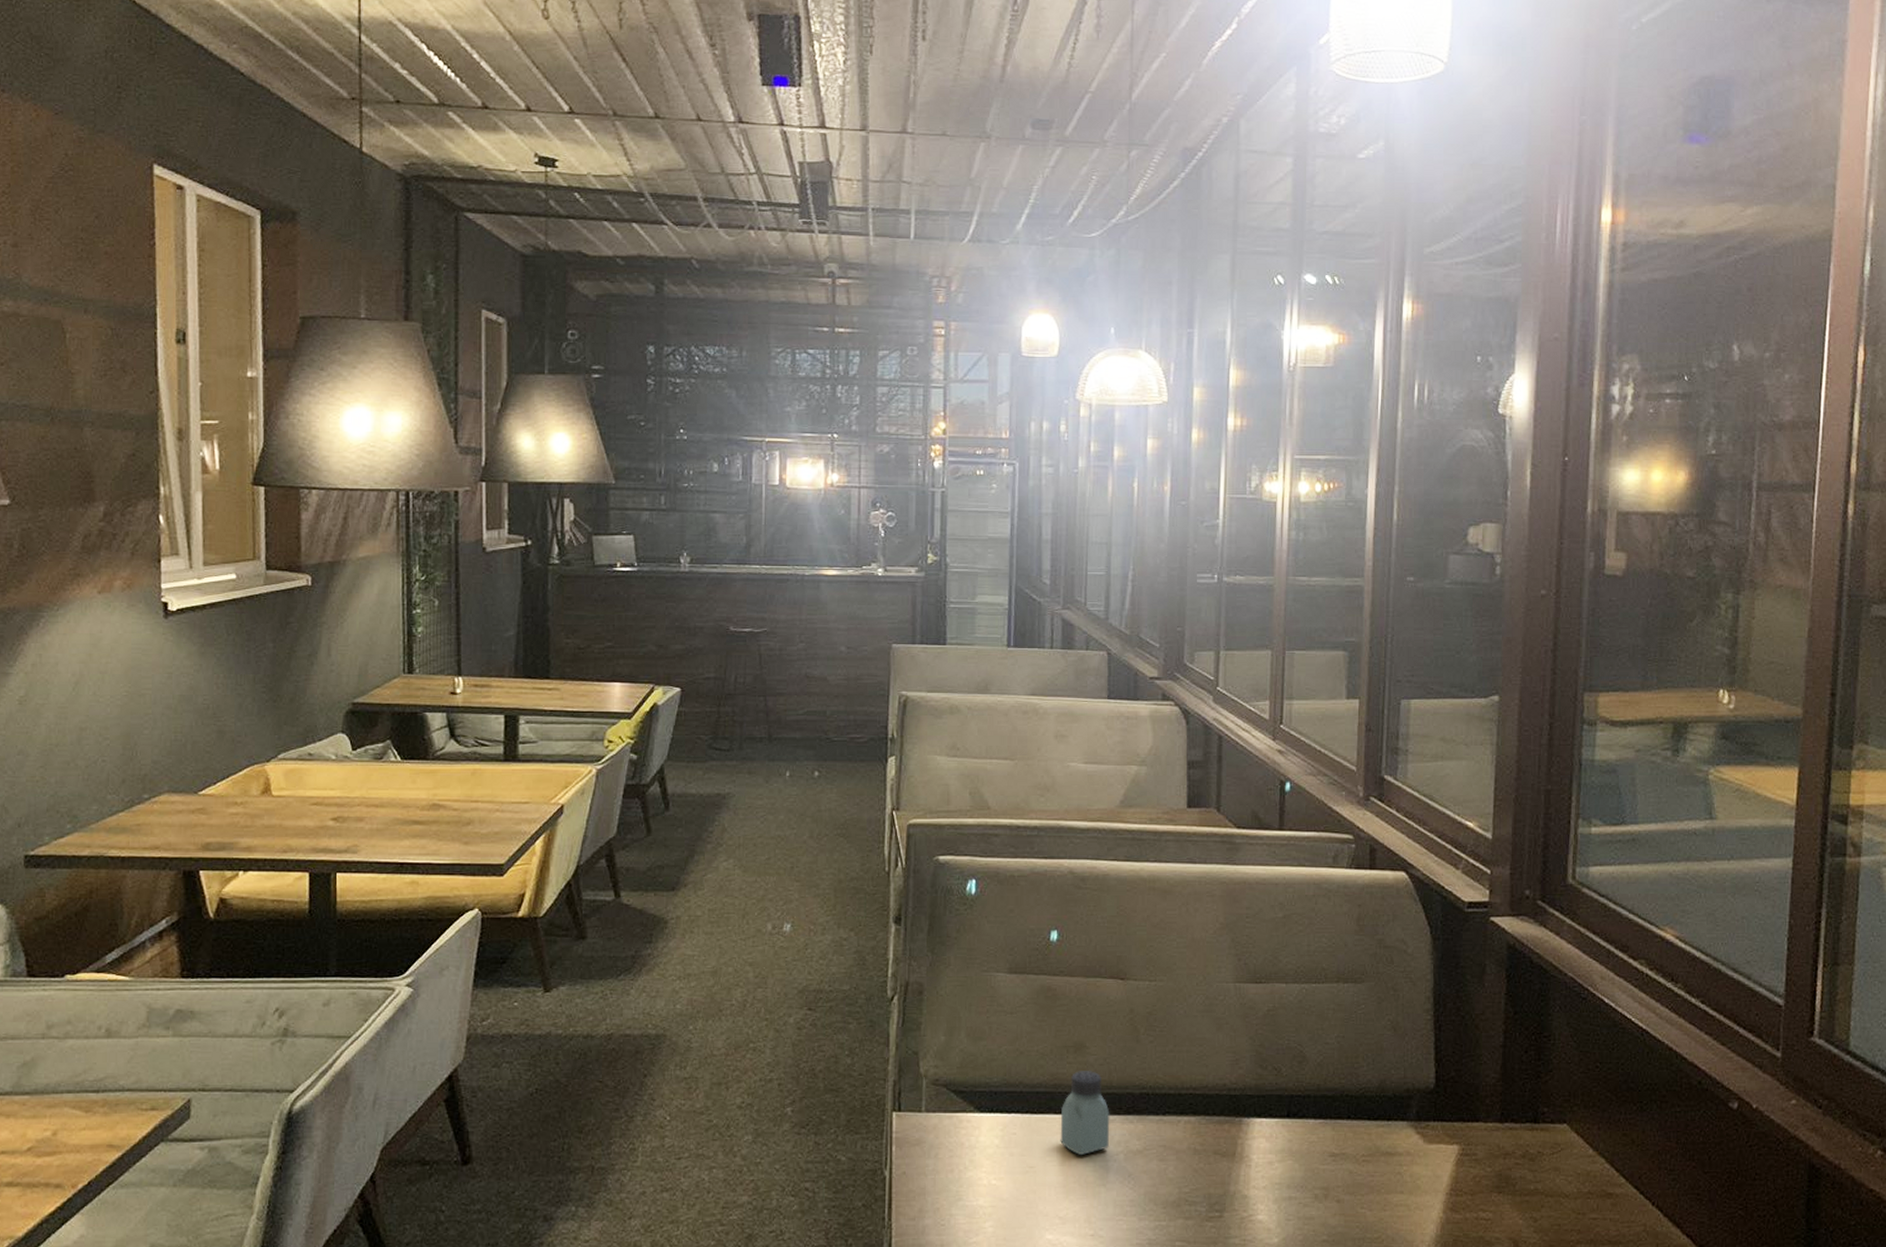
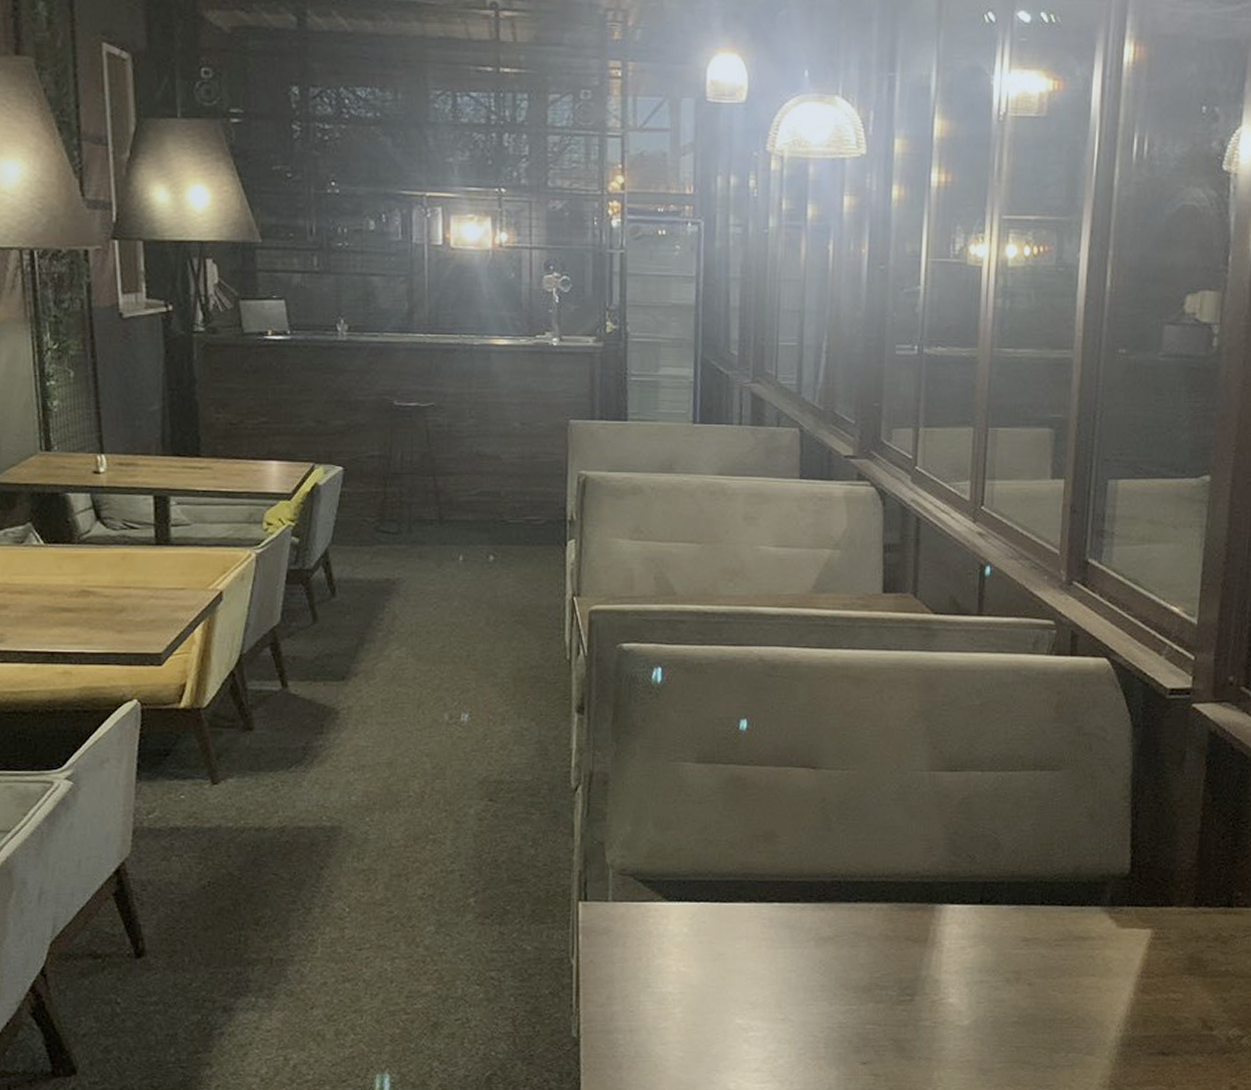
saltshaker: present [1060,1071,1110,1156] -> none [750,859,801,943]

